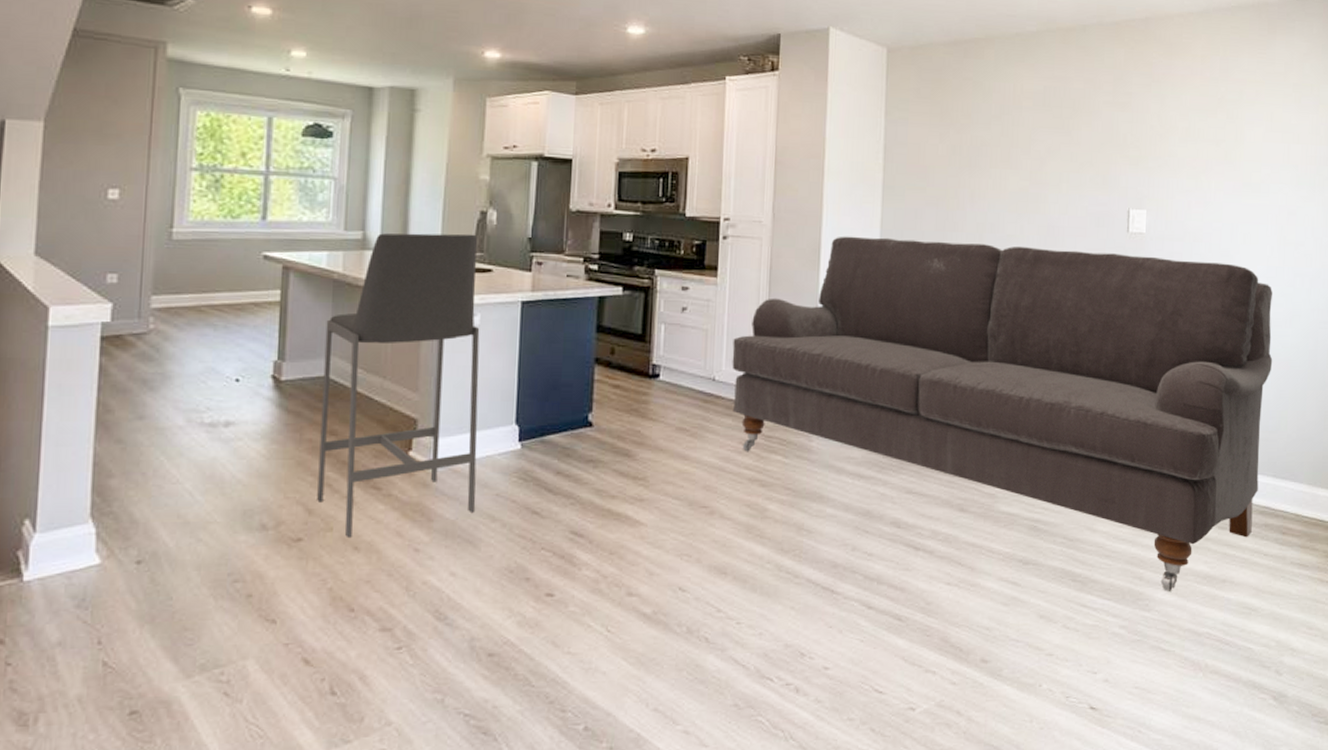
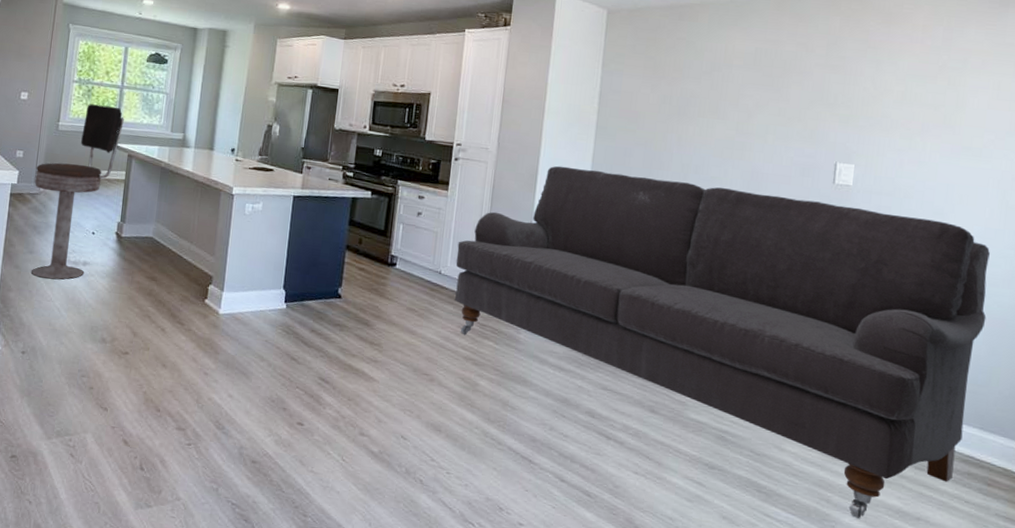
bar stool: none [139,199,274,452] -> present [31,104,124,280]
bar stool: present [317,233,480,539] -> none [140,136,264,358]

